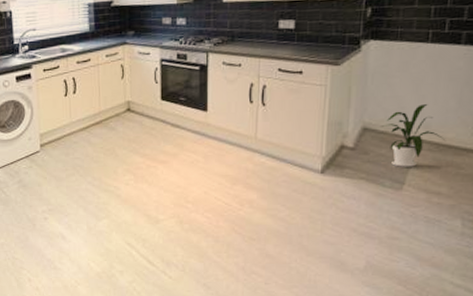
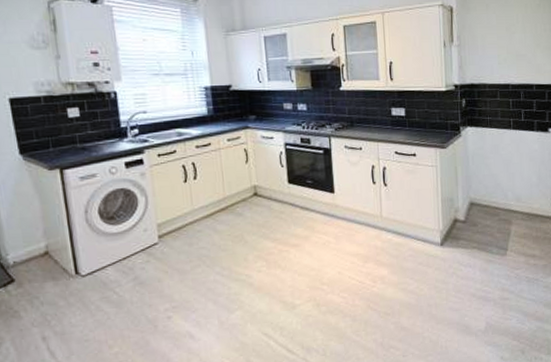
house plant: present [381,104,446,167] -> none [484,181,534,236]

